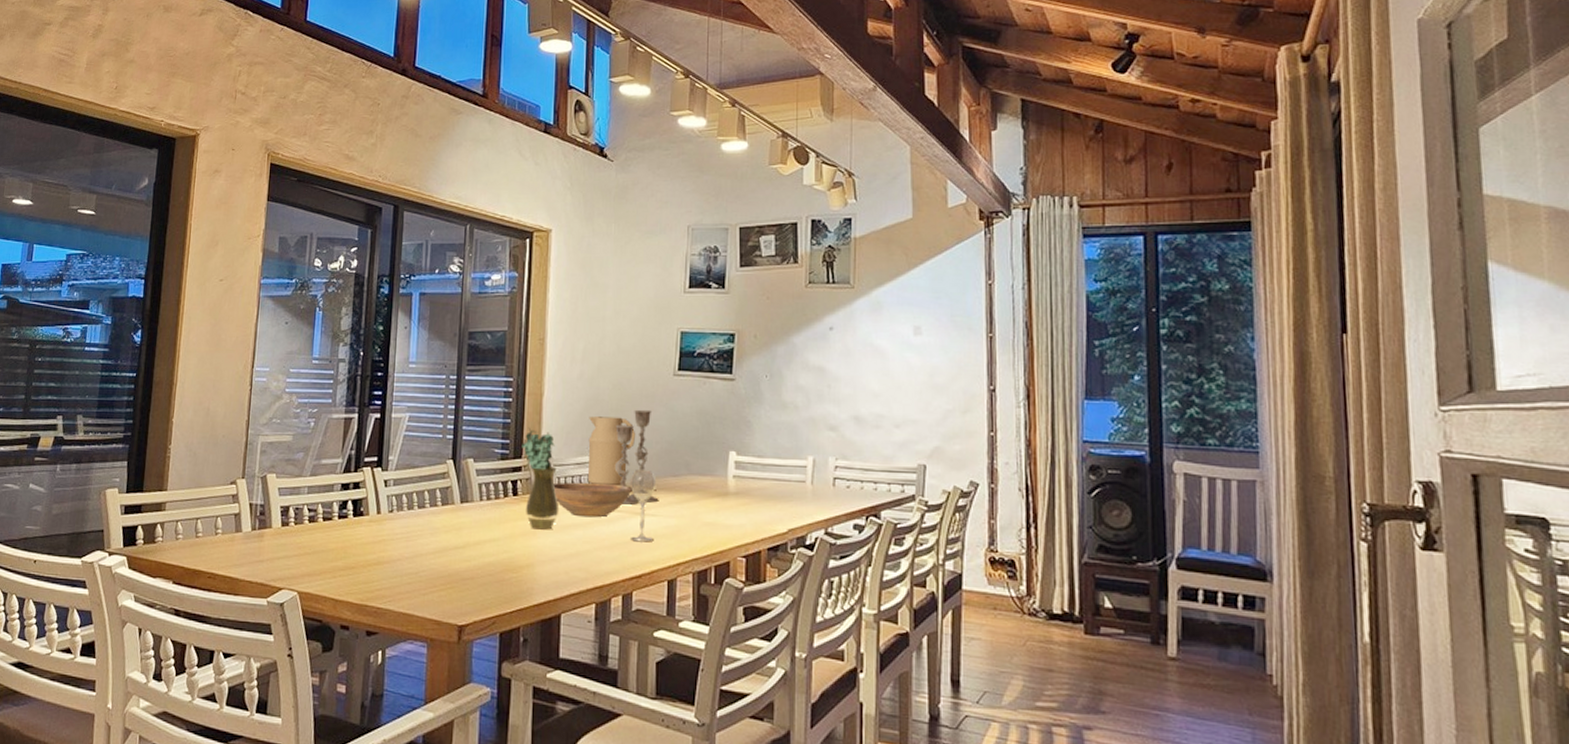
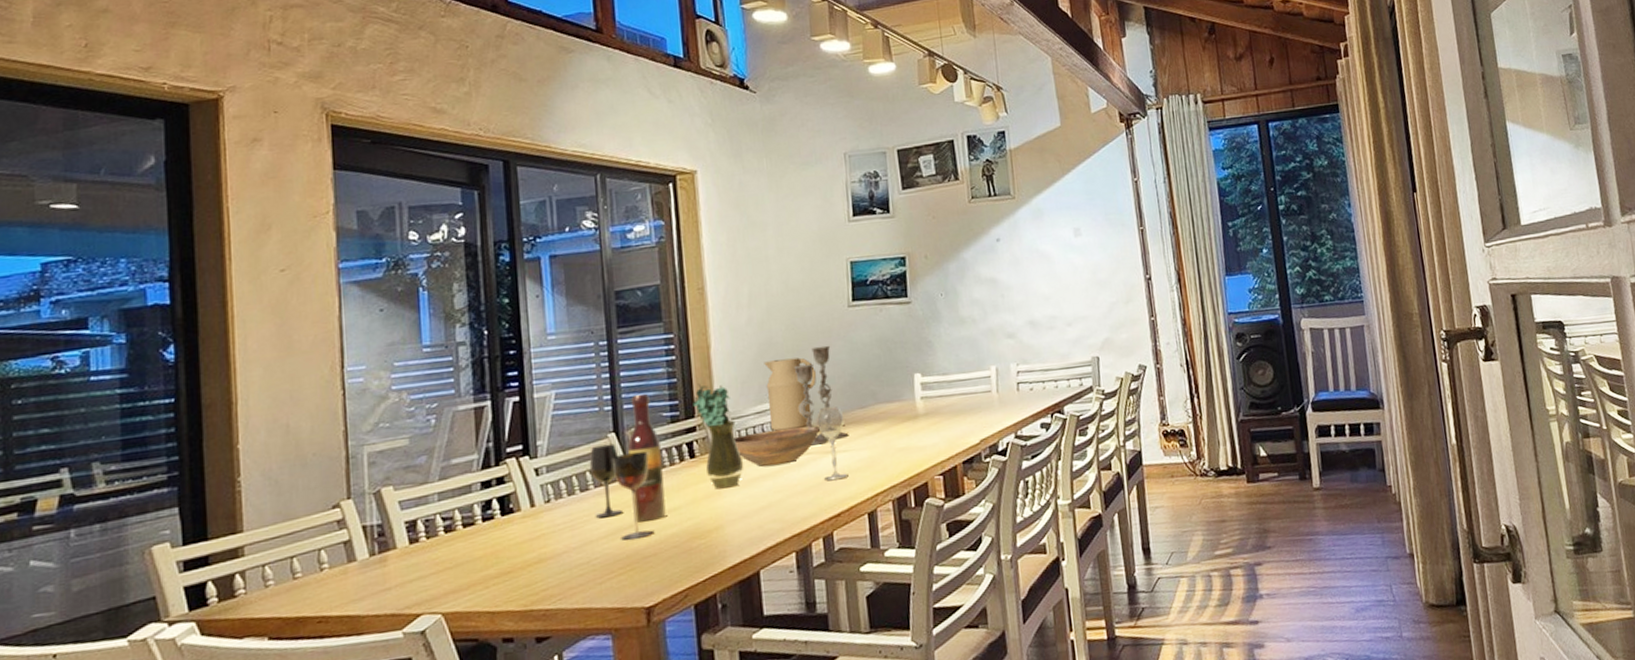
wine glass: none [427,469,454,536] -> present [589,443,622,519]
wineglass: none [445,481,478,561] -> present [611,451,653,541]
wine bottle: none [460,428,489,547] -> present [628,393,666,523]

